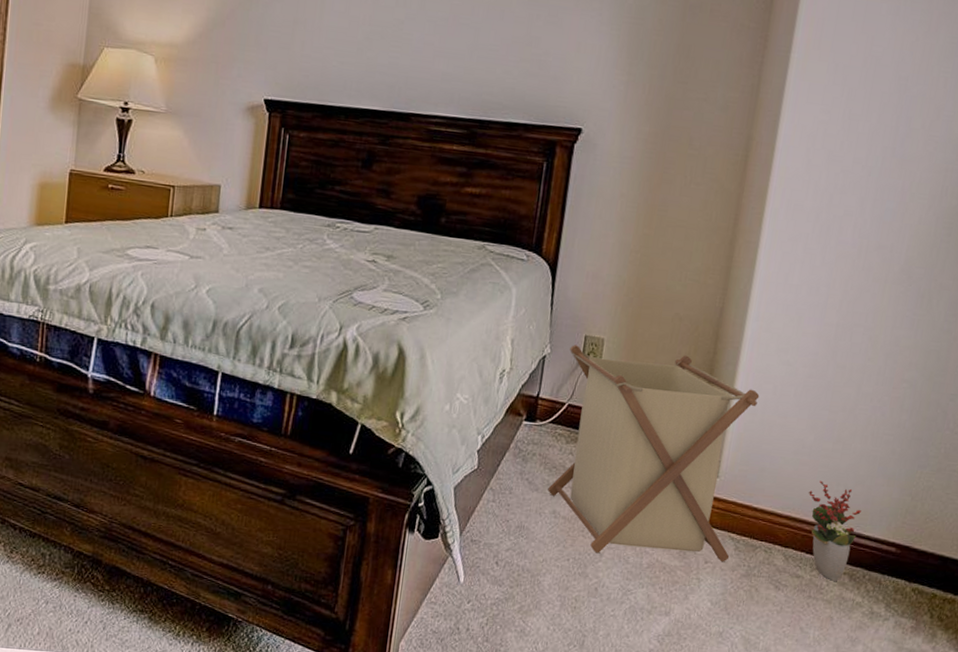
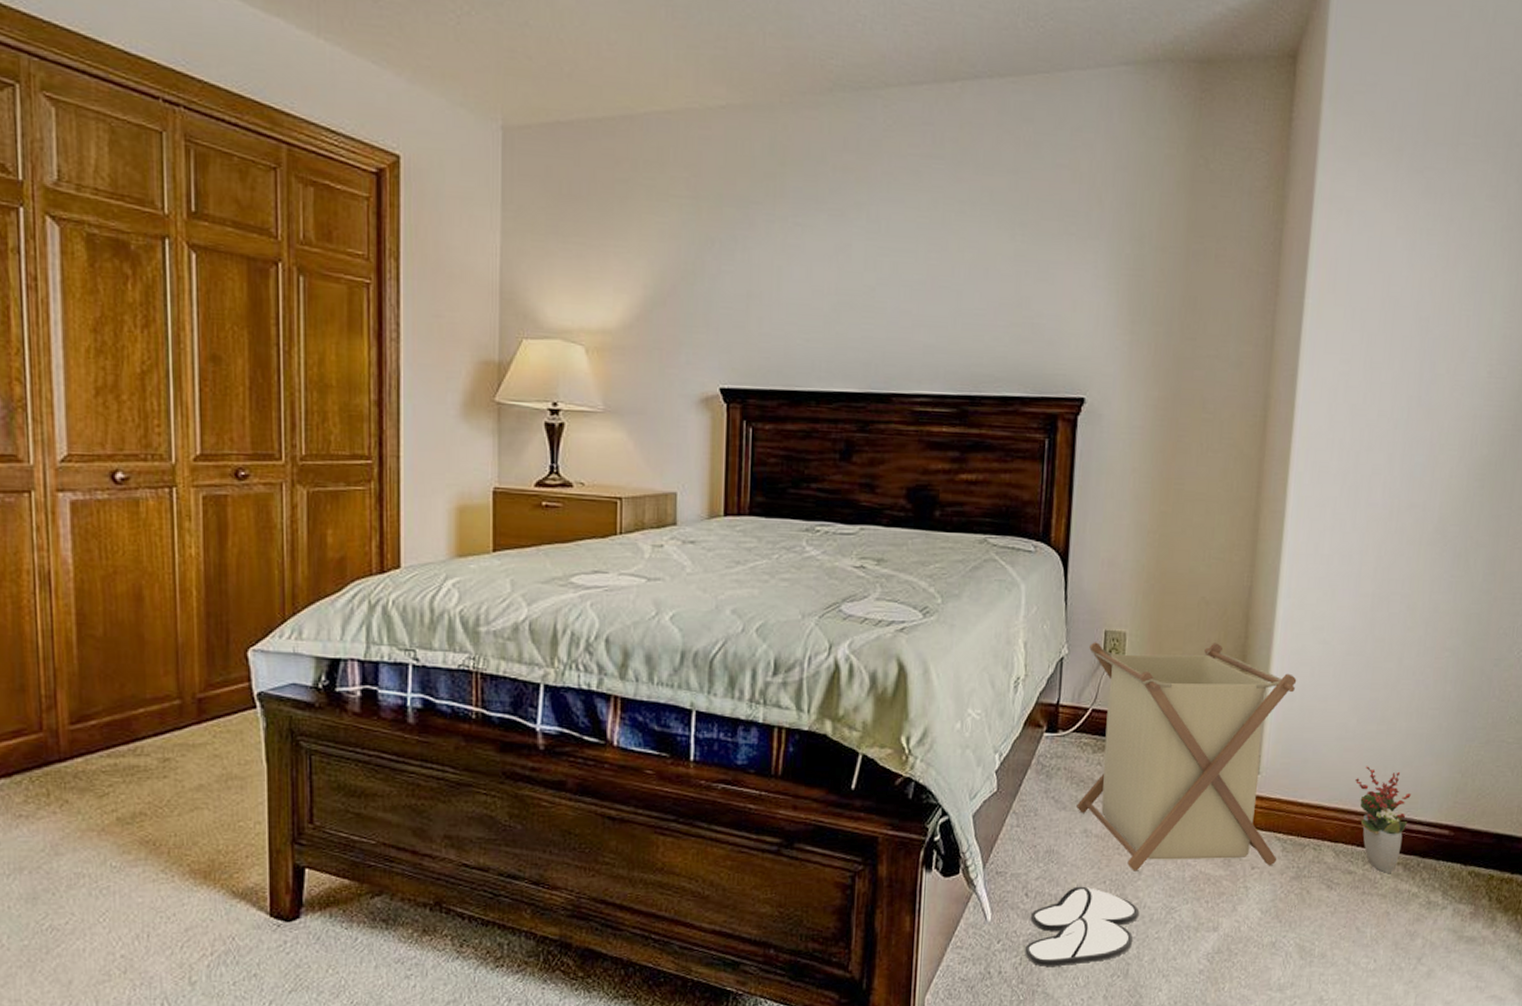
slippers: none [491,561,598,631] -> present [1025,886,1139,966]

